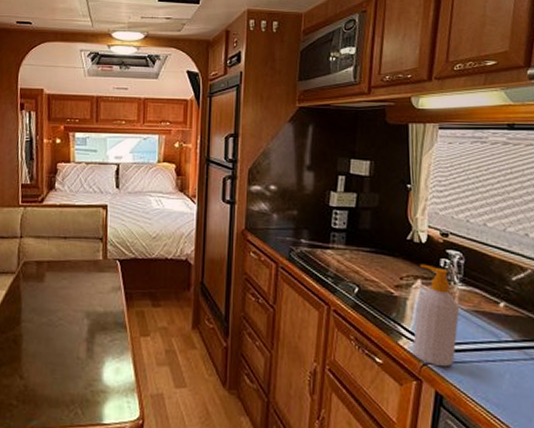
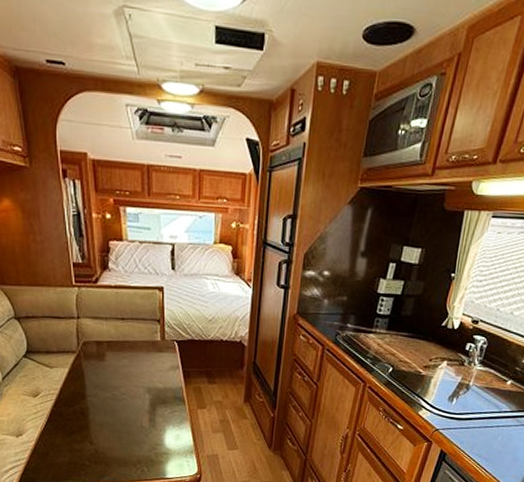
soap bottle: present [412,264,459,367] -> none [429,347,474,432]

